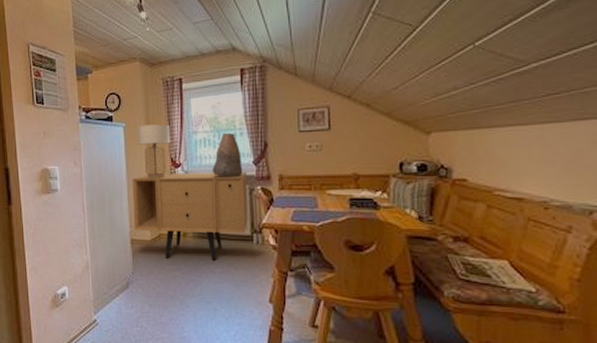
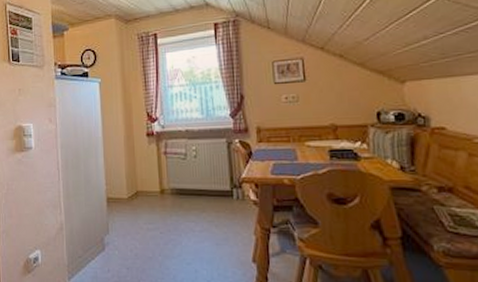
sideboard: present [132,171,249,261] -> none [108,124,228,218]
lamp: present [137,124,171,179] -> none [112,78,147,134]
decorative urn: present [212,133,243,177] -> none [188,86,220,131]

